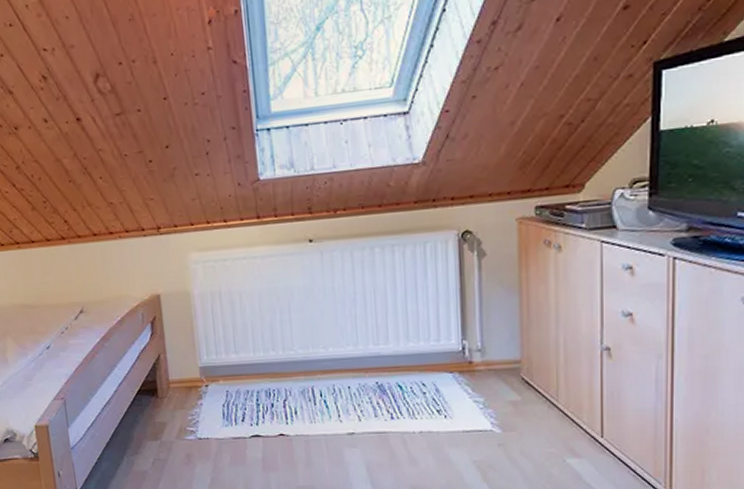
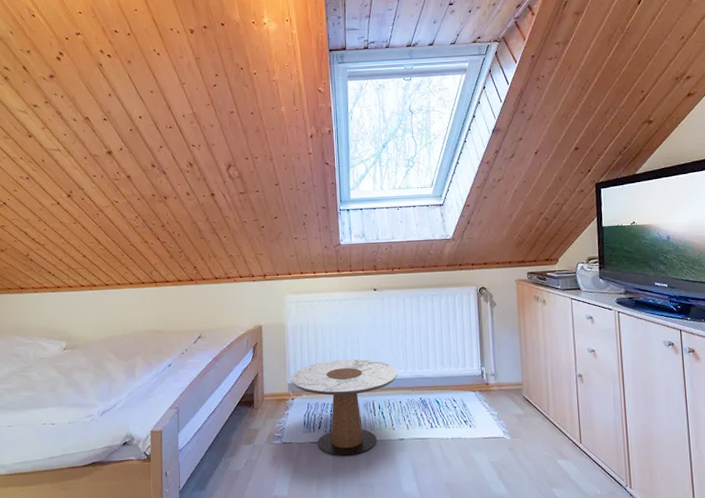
side table: none [202,334,346,454] -> present [291,359,398,456]

